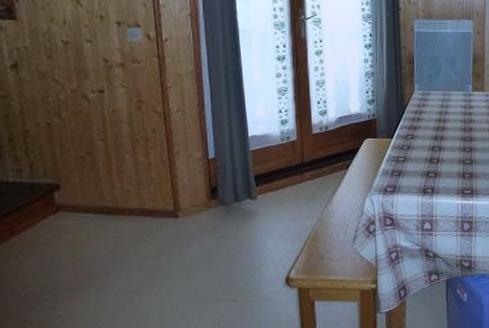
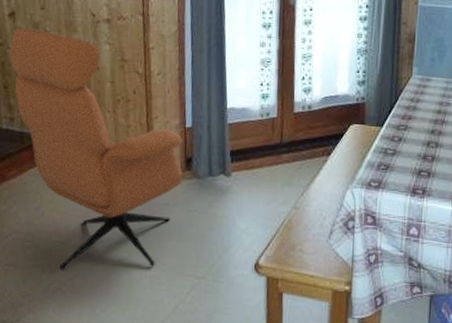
armchair: none [14,78,209,317] -> present [10,27,183,270]

